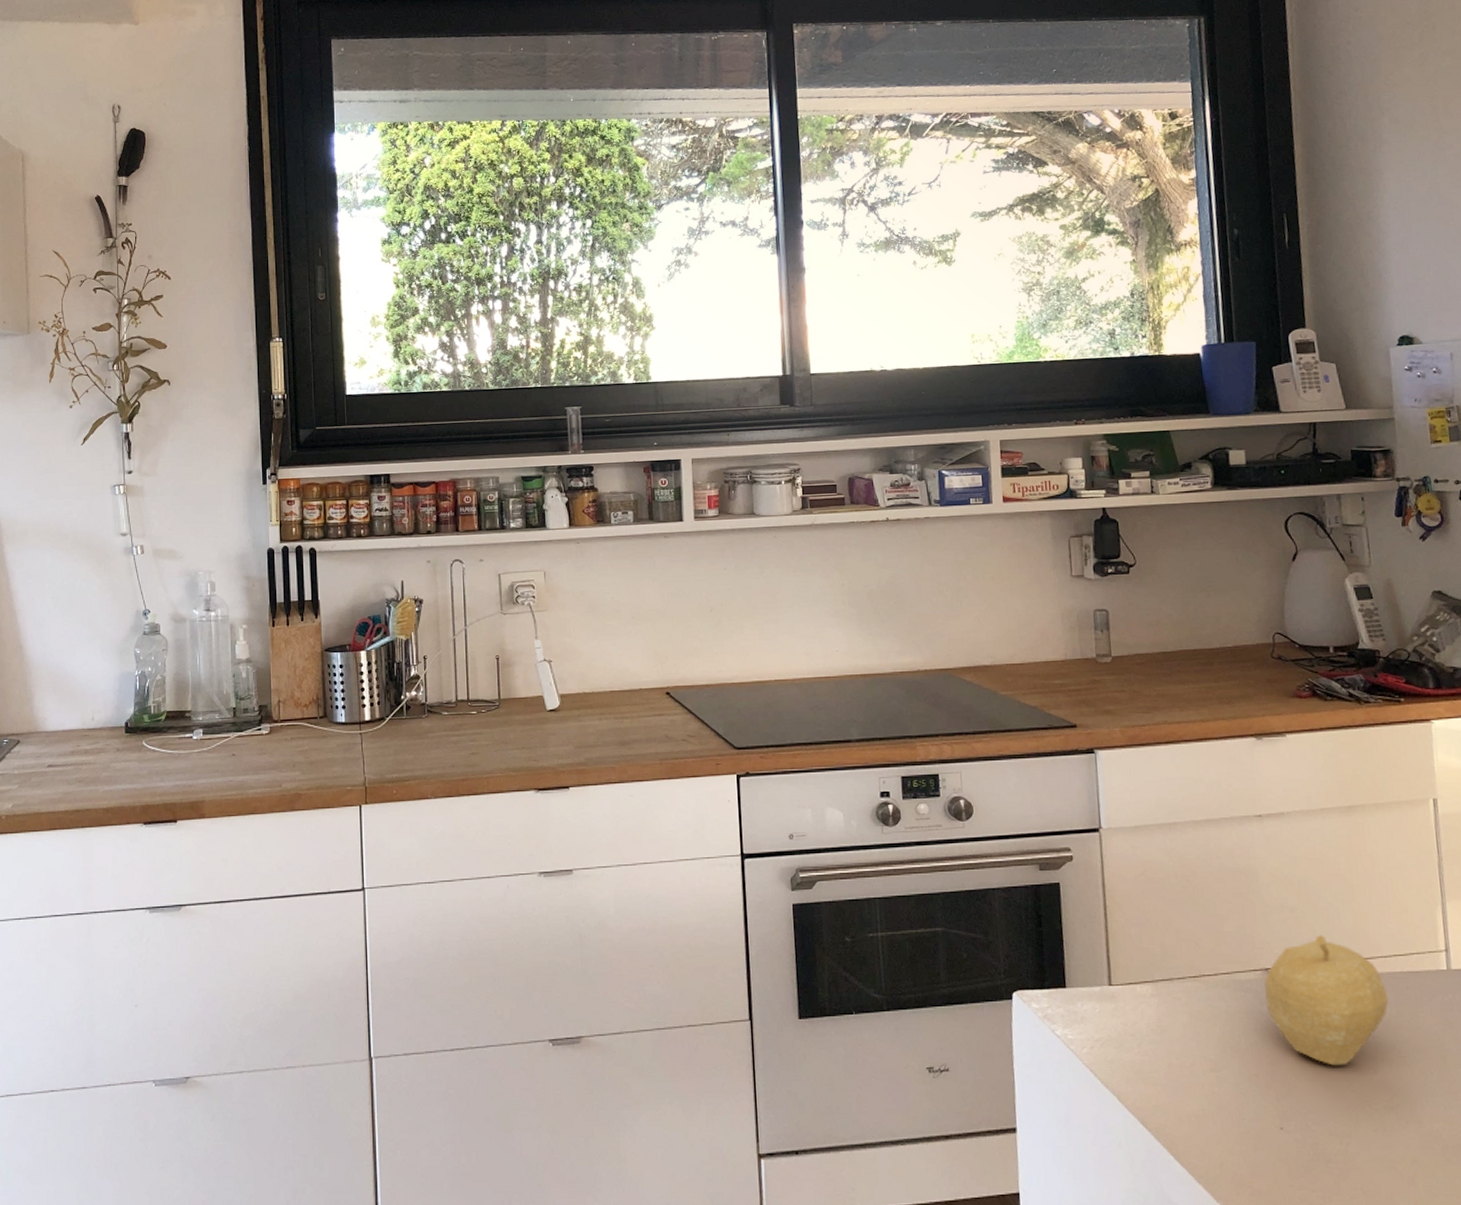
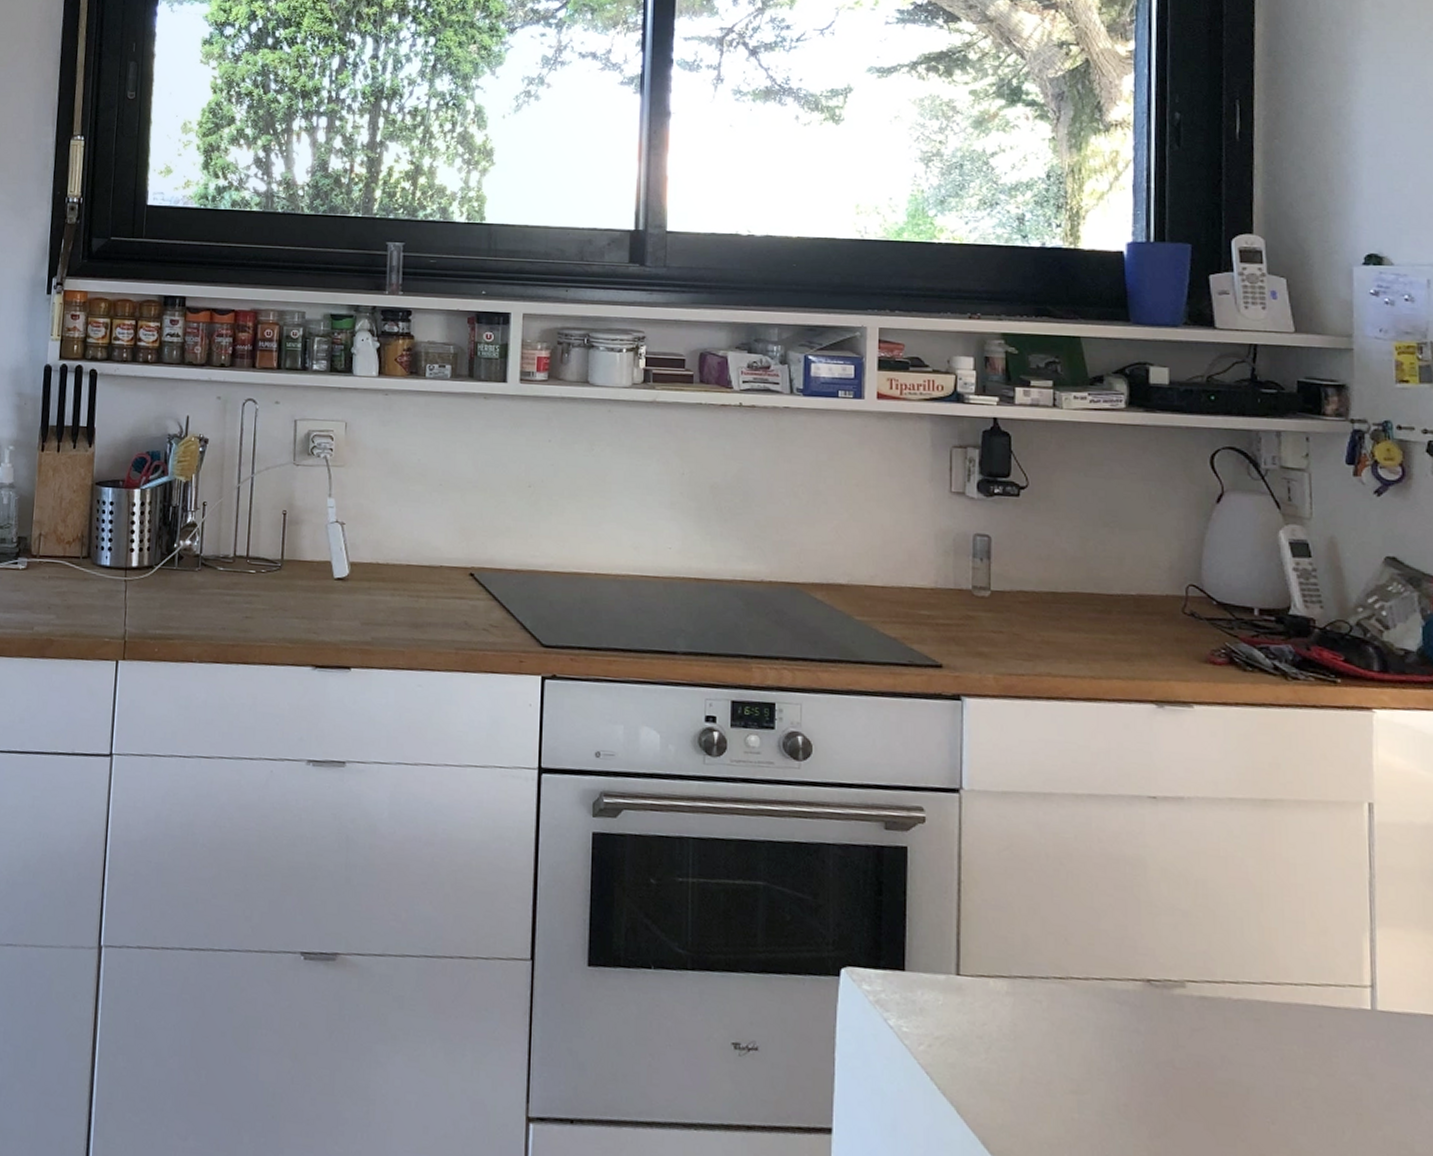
fruit: present [1264,935,1389,1066] -> none [1145,948,1296,1109]

